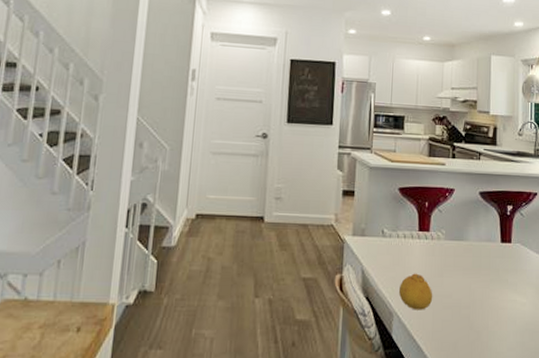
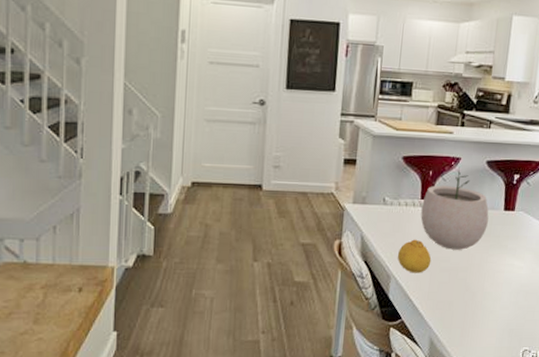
plant pot: none [419,201,486,285] -> present [420,170,489,250]

